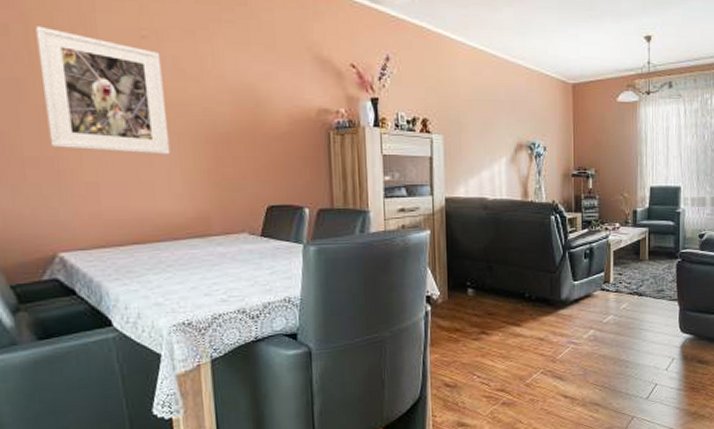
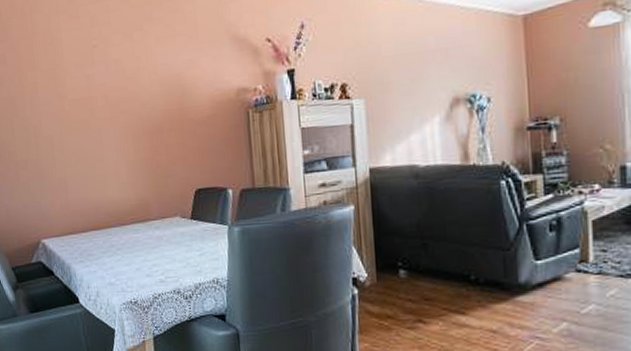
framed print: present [35,26,171,155] -> none [22,51,117,152]

